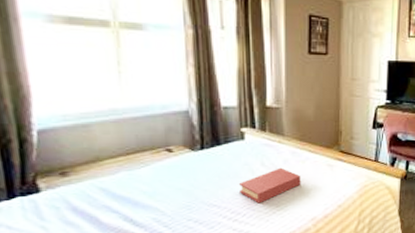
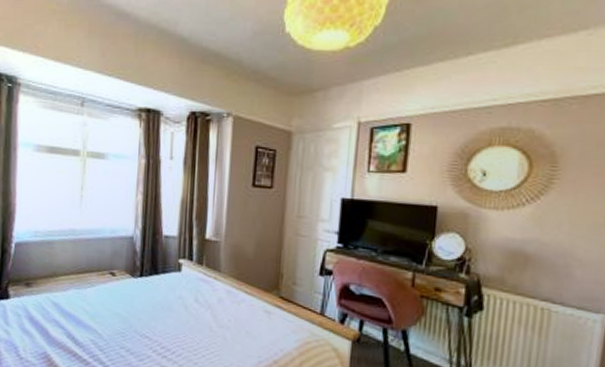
book: present [239,167,301,204] -> none [171,306,235,343]

